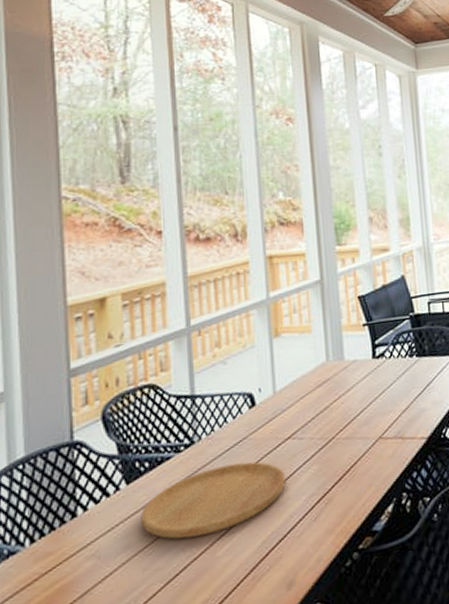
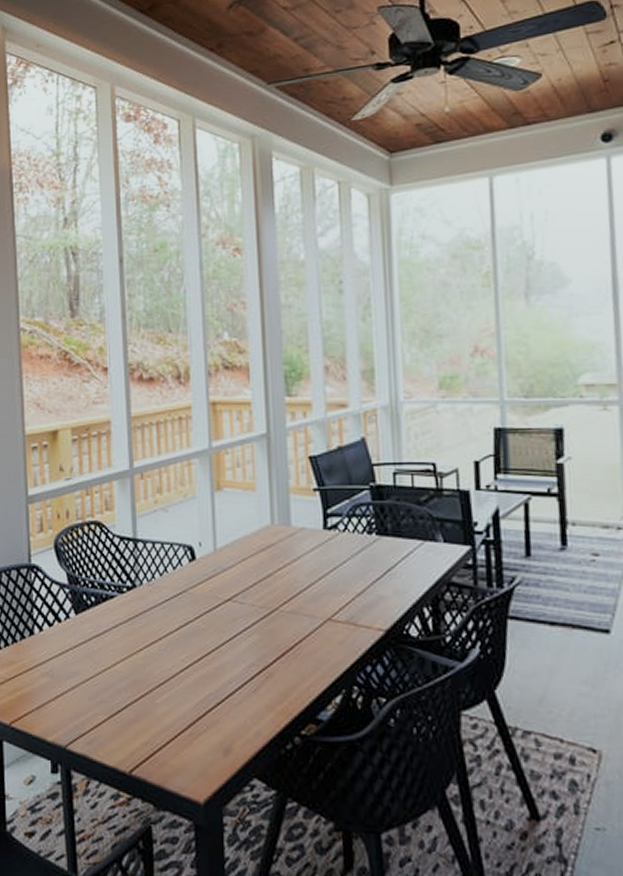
cutting board: present [140,461,286,539] -> none [87,615,225,680]

